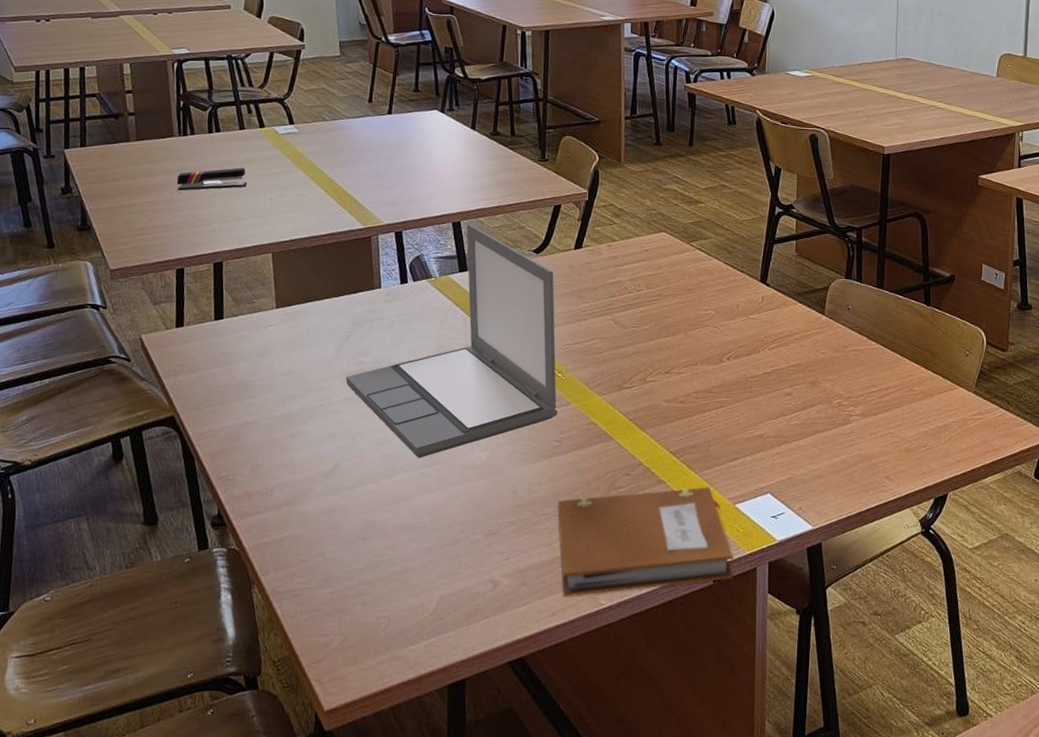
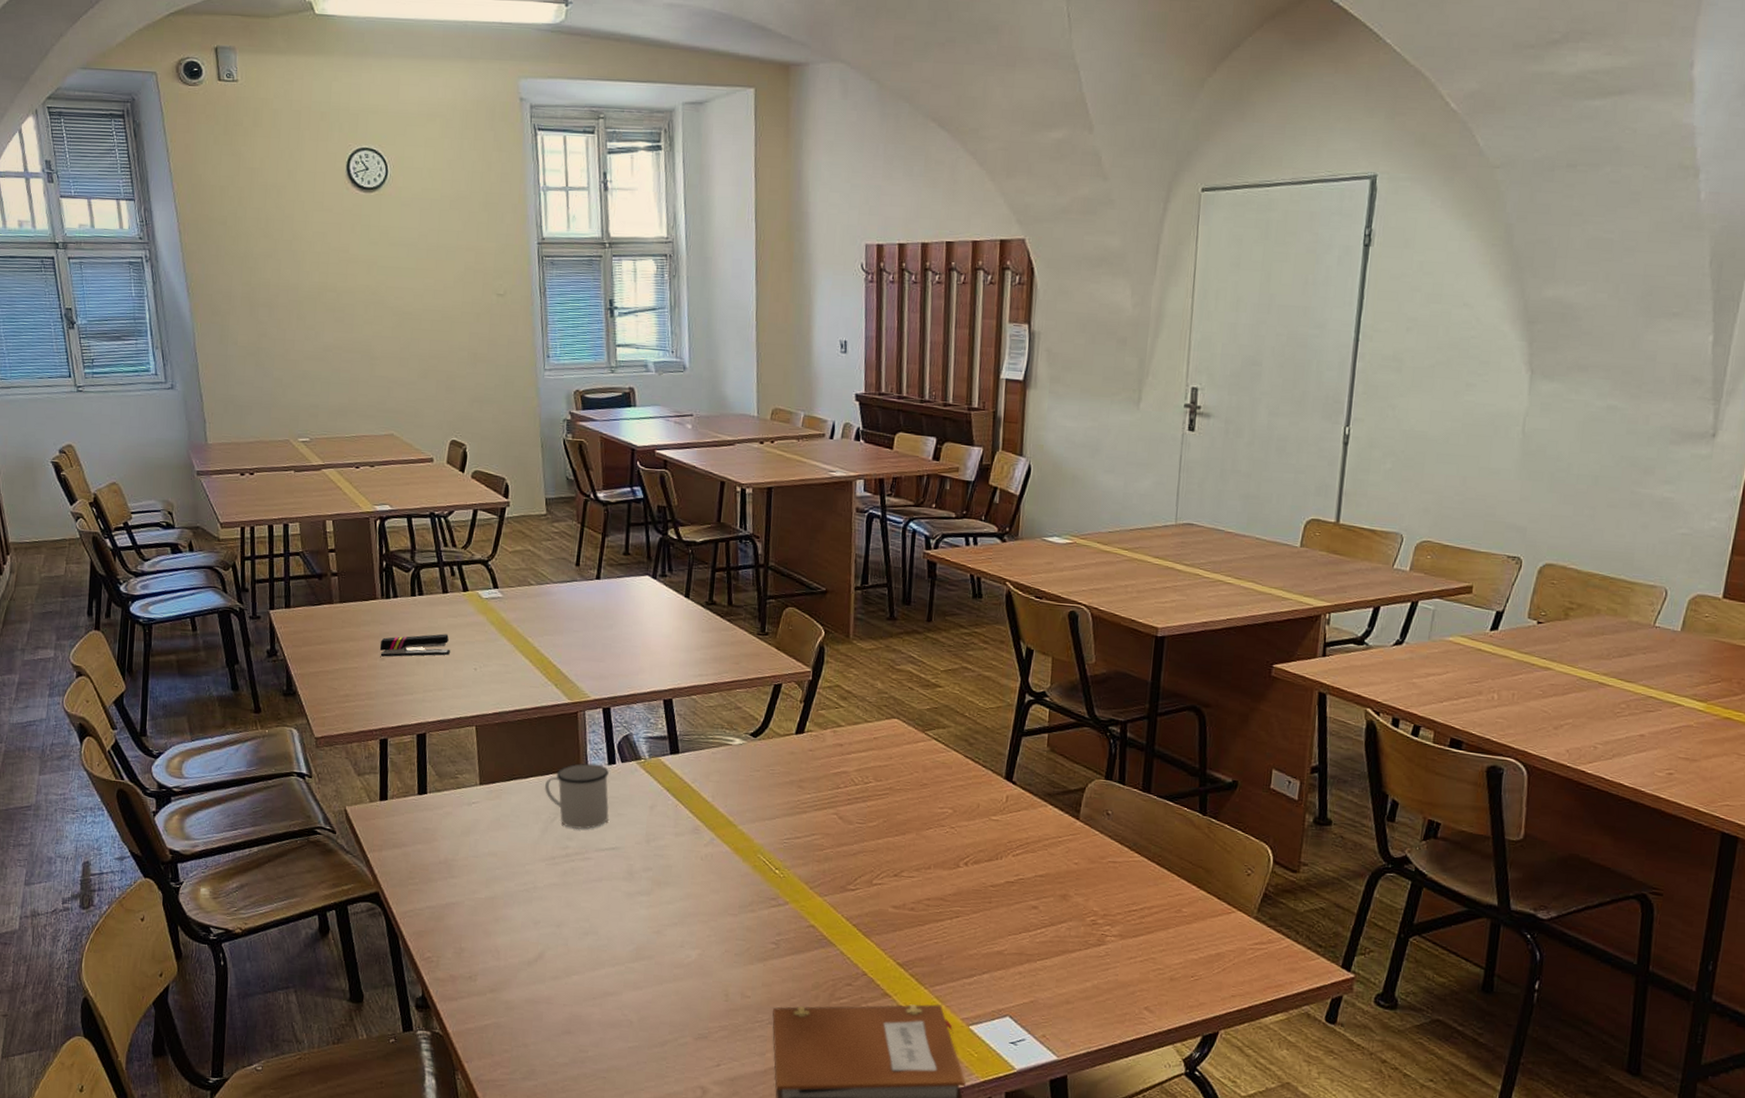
mug: none [339,283,402,346] -> present [544,763,609,830]
laptop: present [345,224,558,458] -> none [550,702,774,952]

